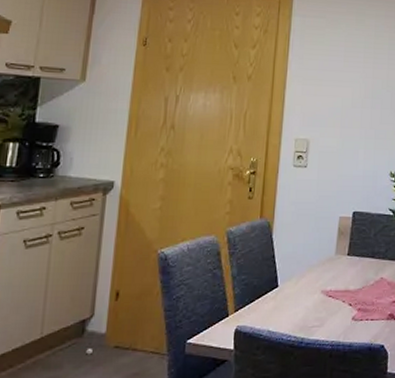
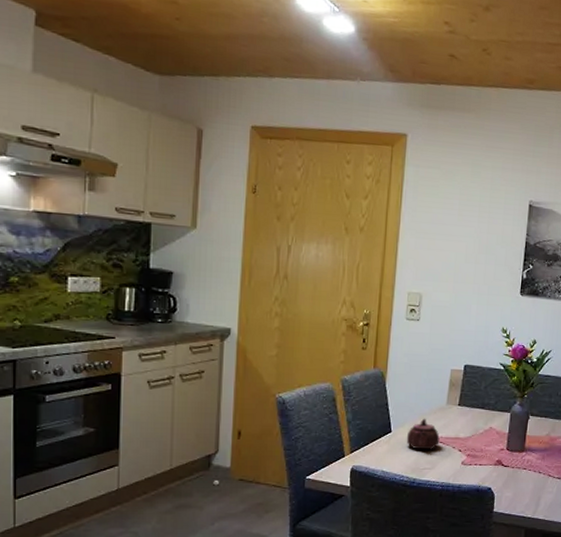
teapot: none [293,270,329,306] -> present [406,418,440,450]

